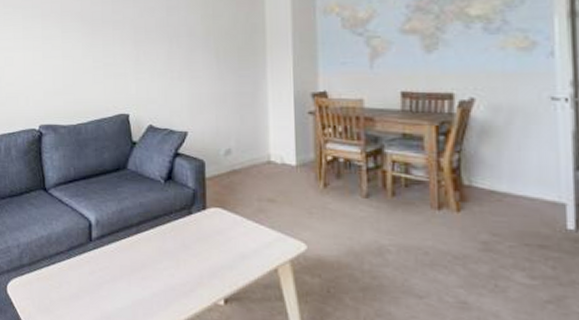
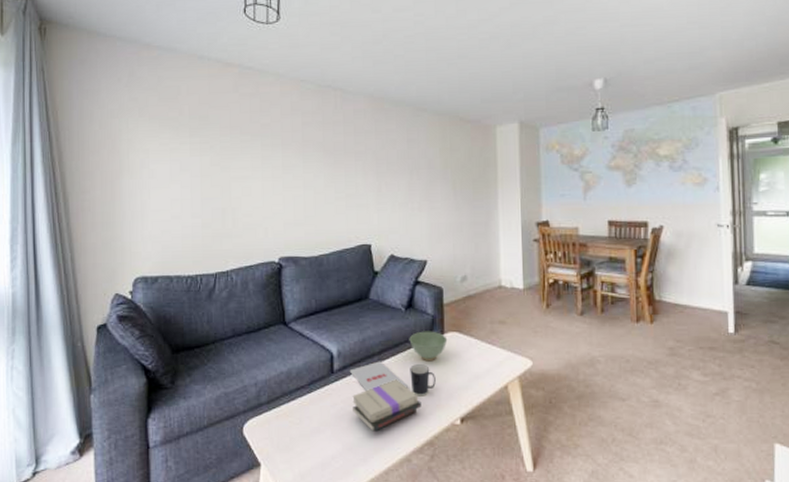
magazine: none [107,232,167,263] -> present [349,361,408,392]
books: none [110,252,182,304] -> present [352,379,422,432]
bowl: none [168,204,210,237] -> present [409,331,448,362]
mug: none [169,239,197,272] -> present [410,364,436,397]

